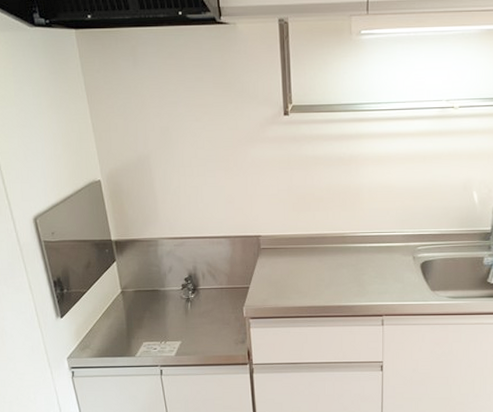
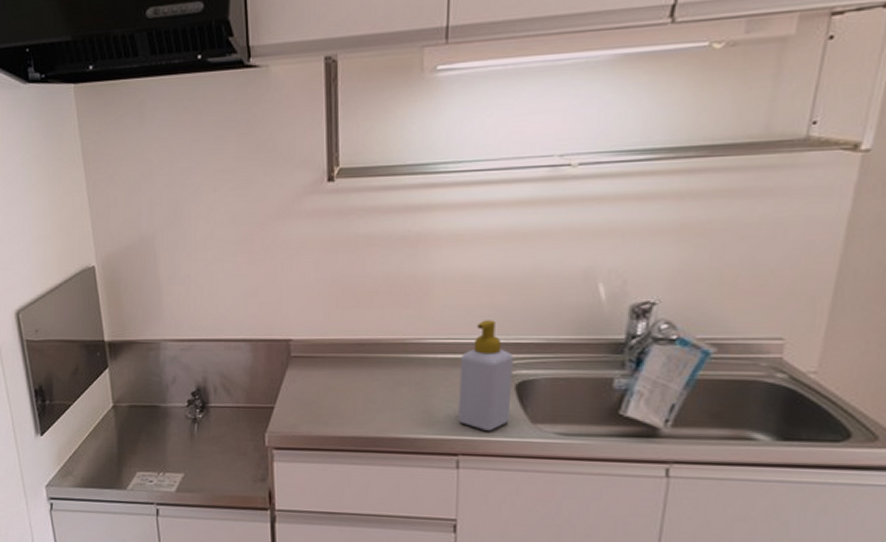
soap bottle: none [382,218,418,297] -> present [458,320,513,431]

